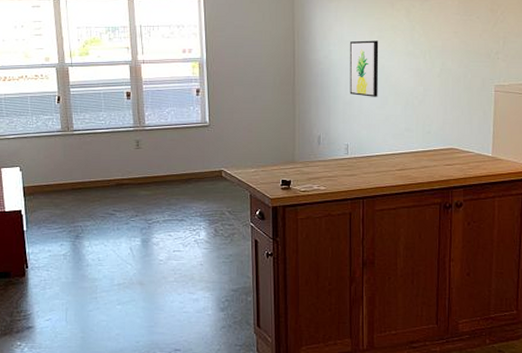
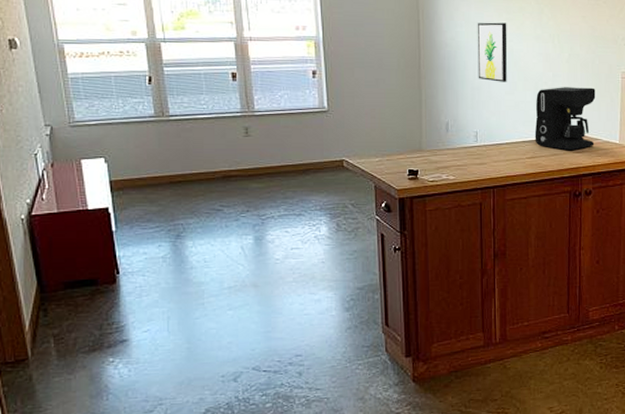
coffee maker: none [405,101,468,163] -> present [534,87,596,151]

